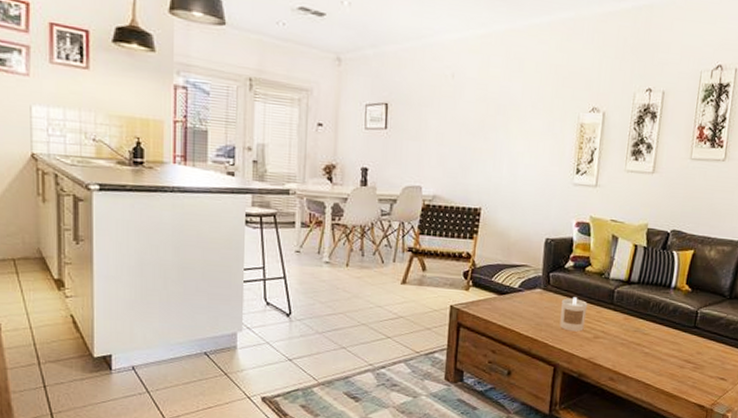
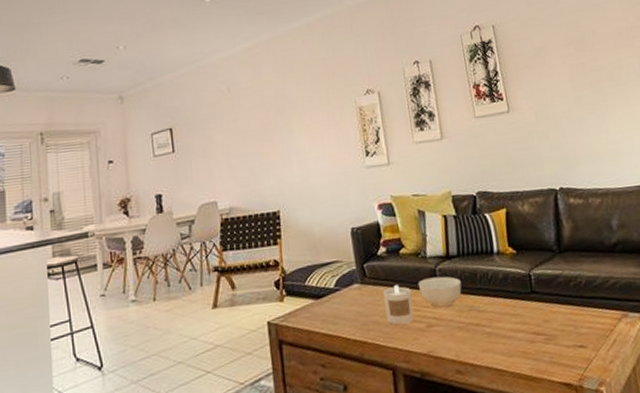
bowl: none [594,296,635,326] -> present [417,276,462,309]

